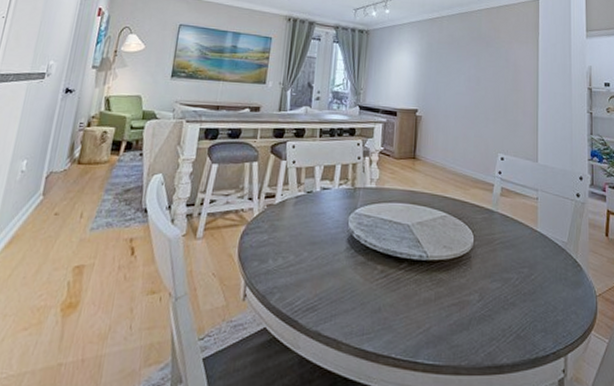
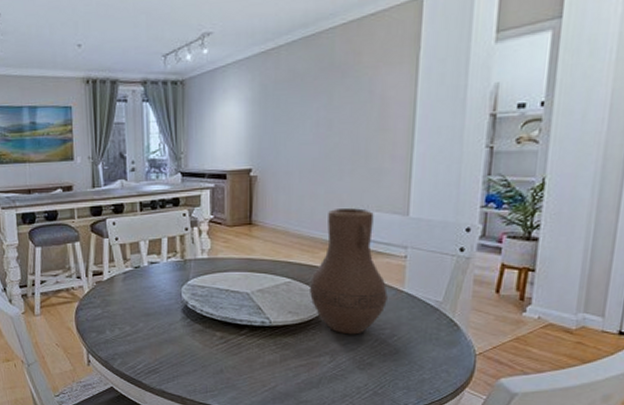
vase: none [461,151,525,273] -> present [309,208,388,335]

